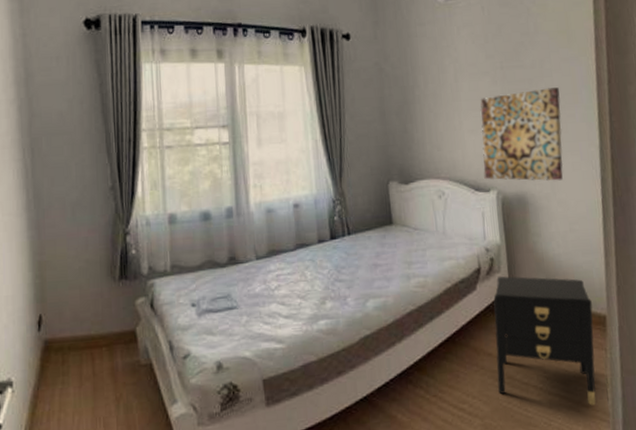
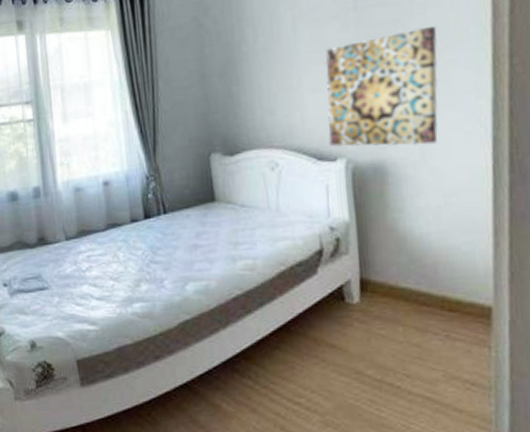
nightstand: present [493,276,596,406] -> none [339,258,473,410]

